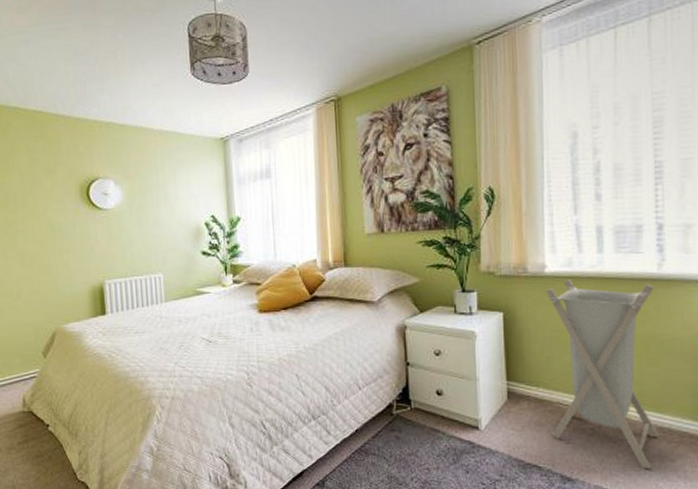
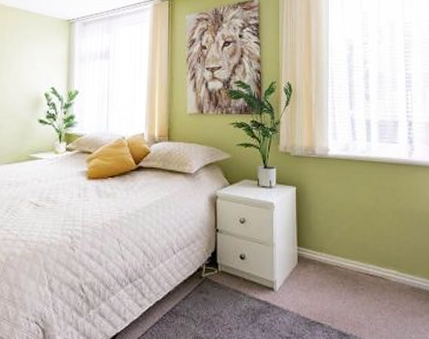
laundry hamper: present [545,279,659,468] -> none [328,161,411,323]

